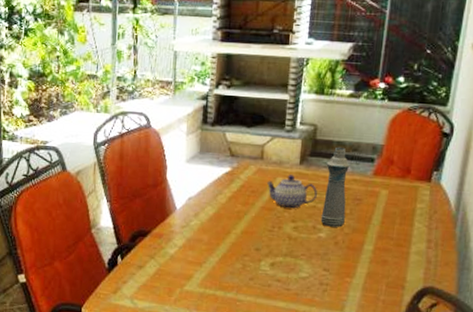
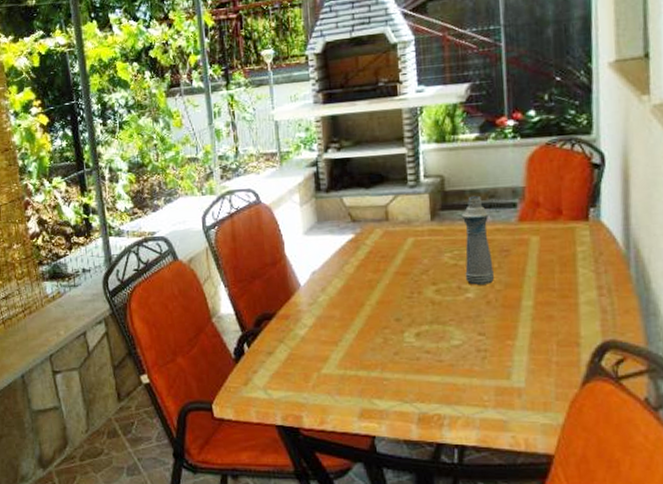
teapot: present [266,175,317,209] -> none [396,233,457,270]

